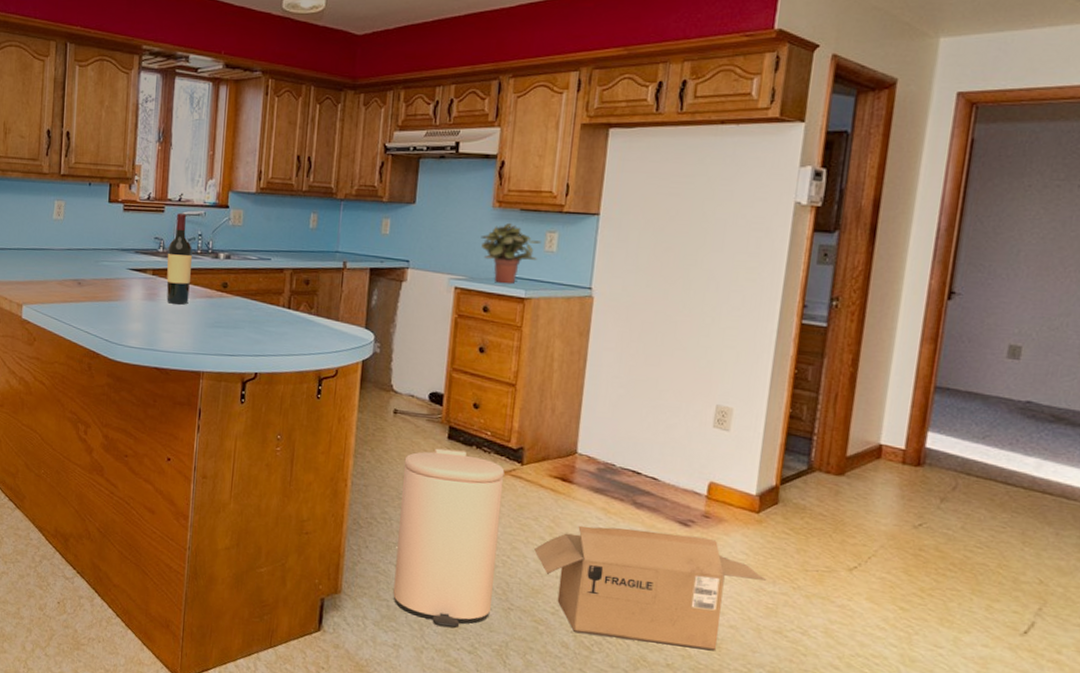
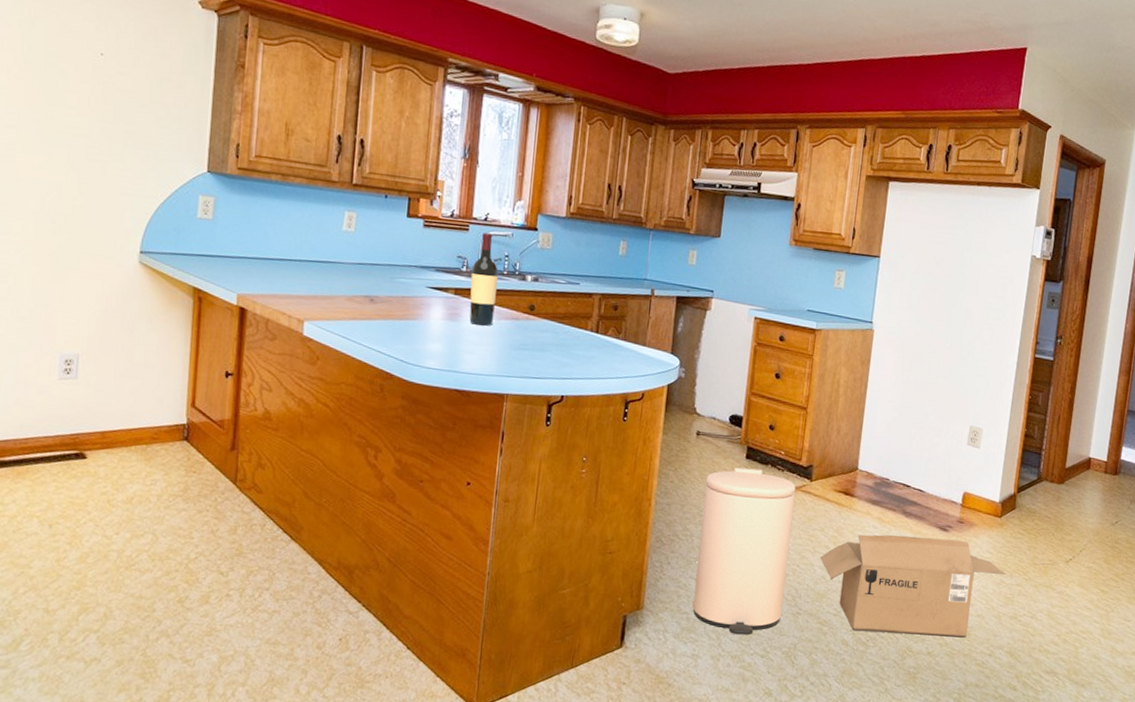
potted plant: present [481,222,542,285] -> none [779,260,831,317]

